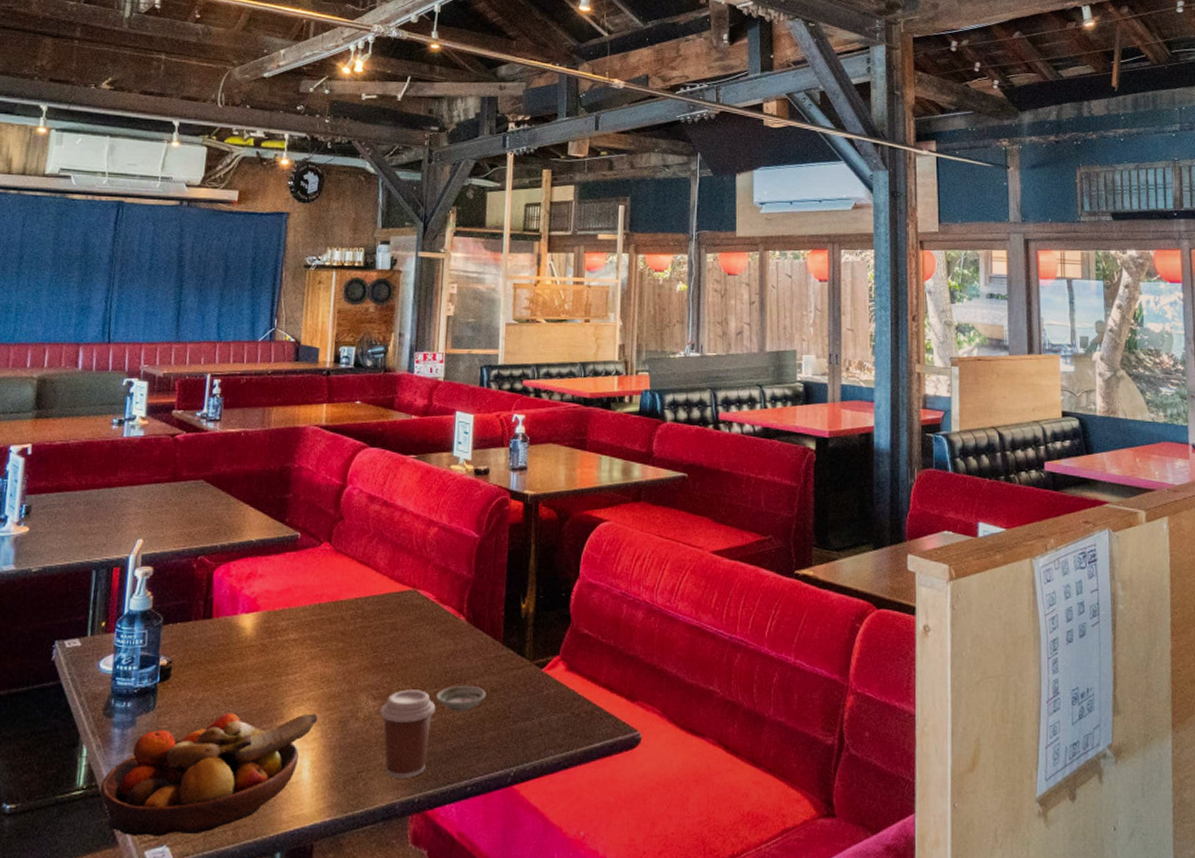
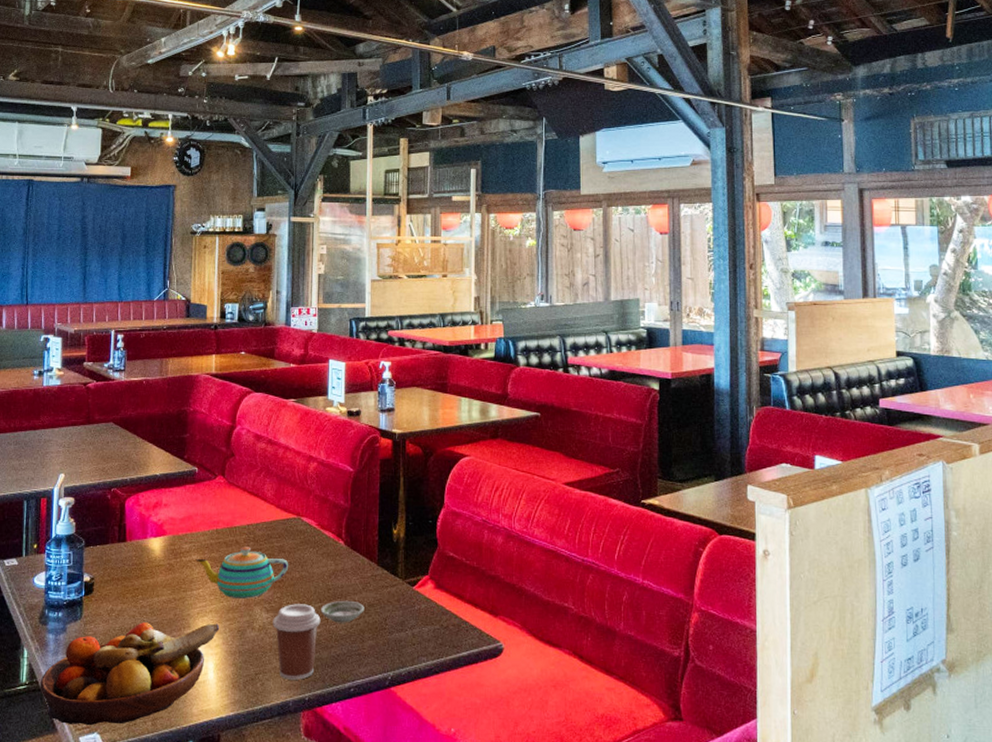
teapot: none [293,624,402,684] -> present [195,546,289,599]

